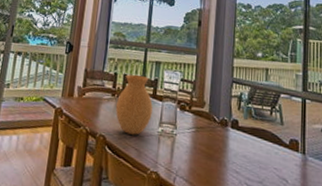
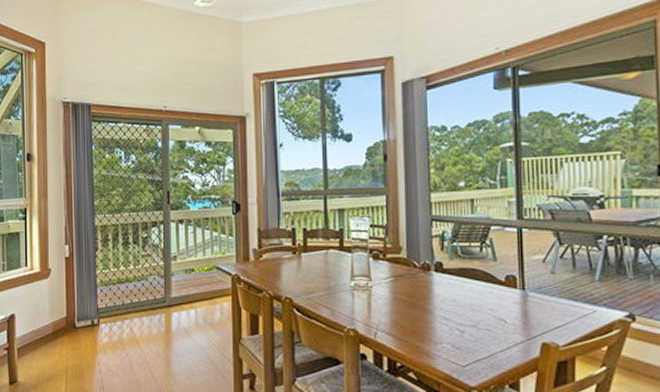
vase: present [115,74,153,135] -> none [298,228,341,293]

